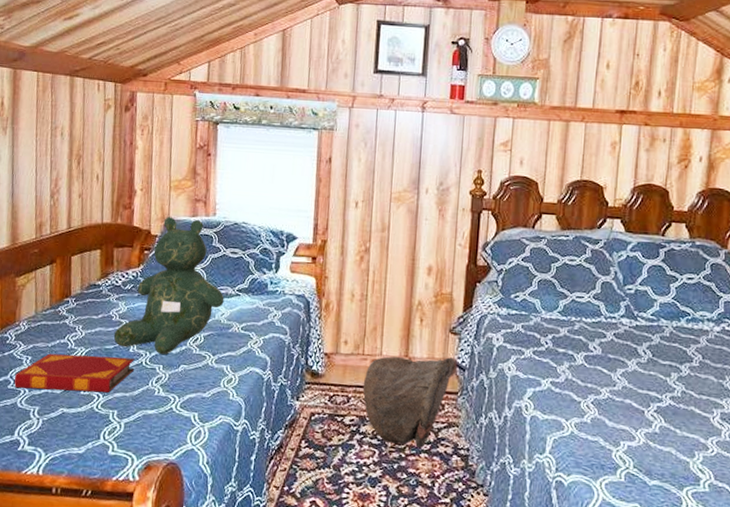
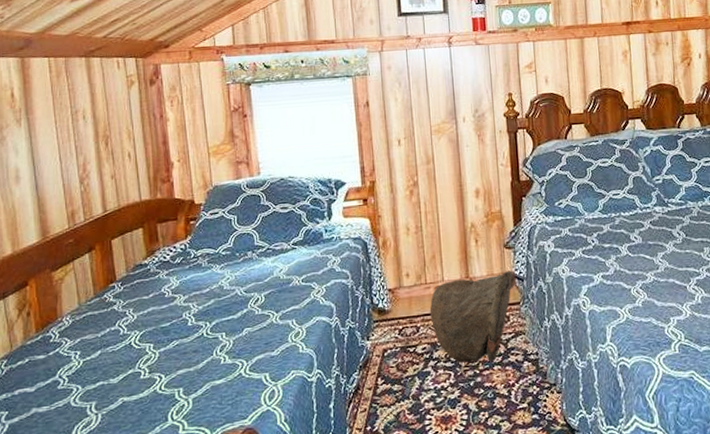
hardback book: present [14,353,135,393] -> none [63,331,195,387]
teddy bear: present [113,217,224,355] -> none [168,182,281,323]

